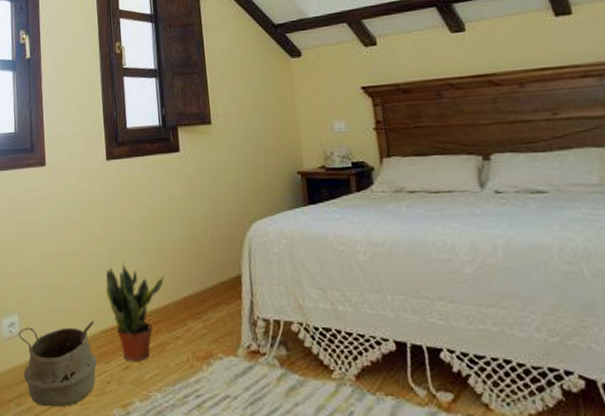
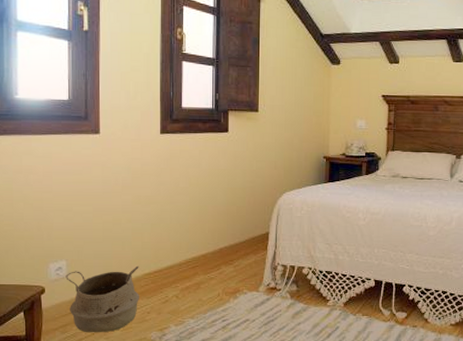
potted plant: present [105,261,164,362] -> none [152,219,204,297]

